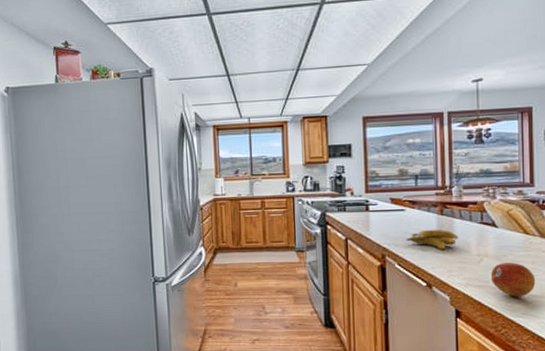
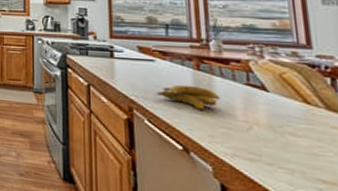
fruit: present [490,262,536,297] -> none [263,134,326,181]

